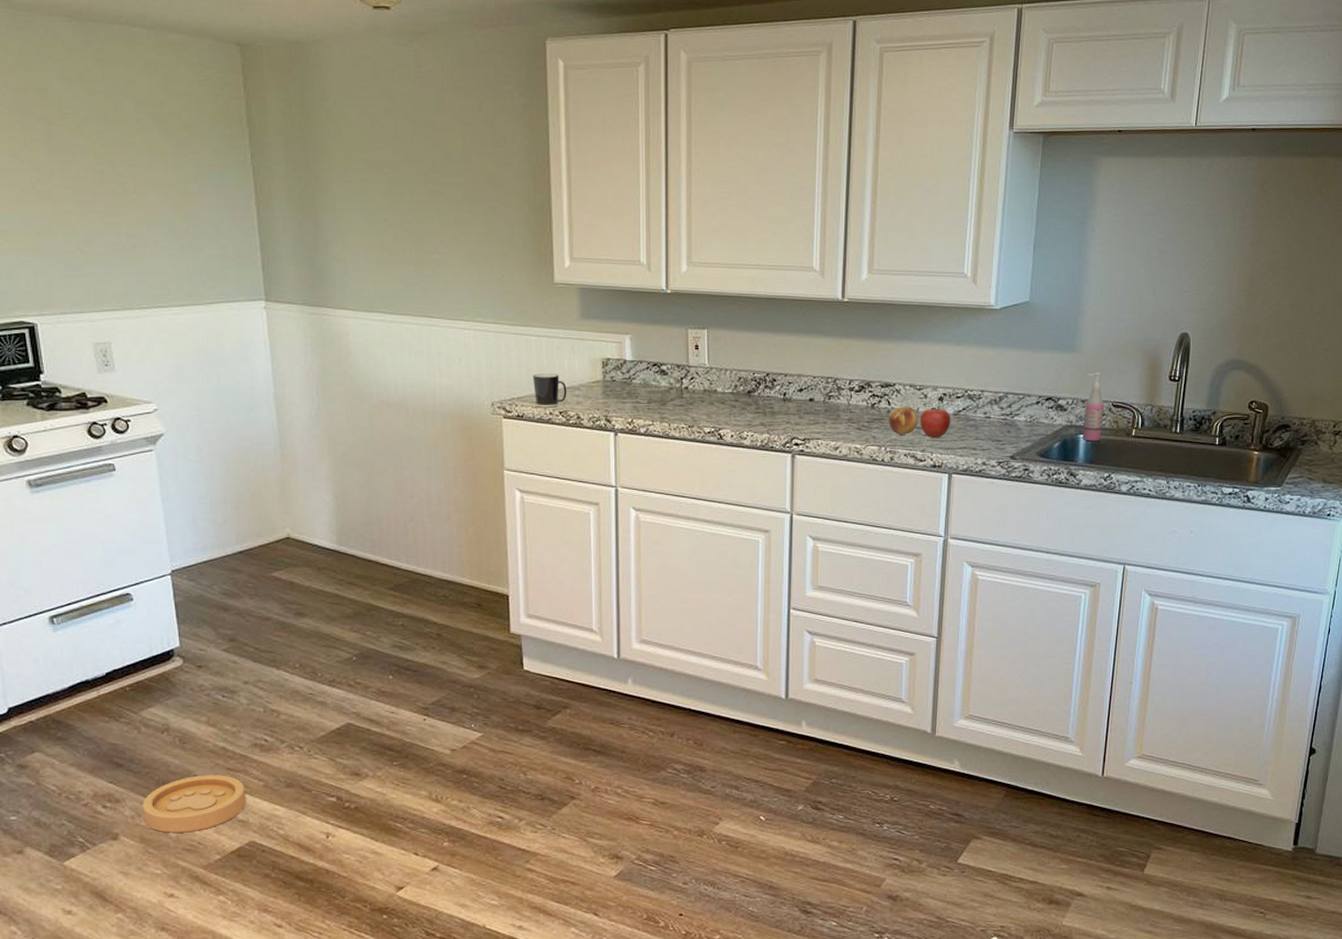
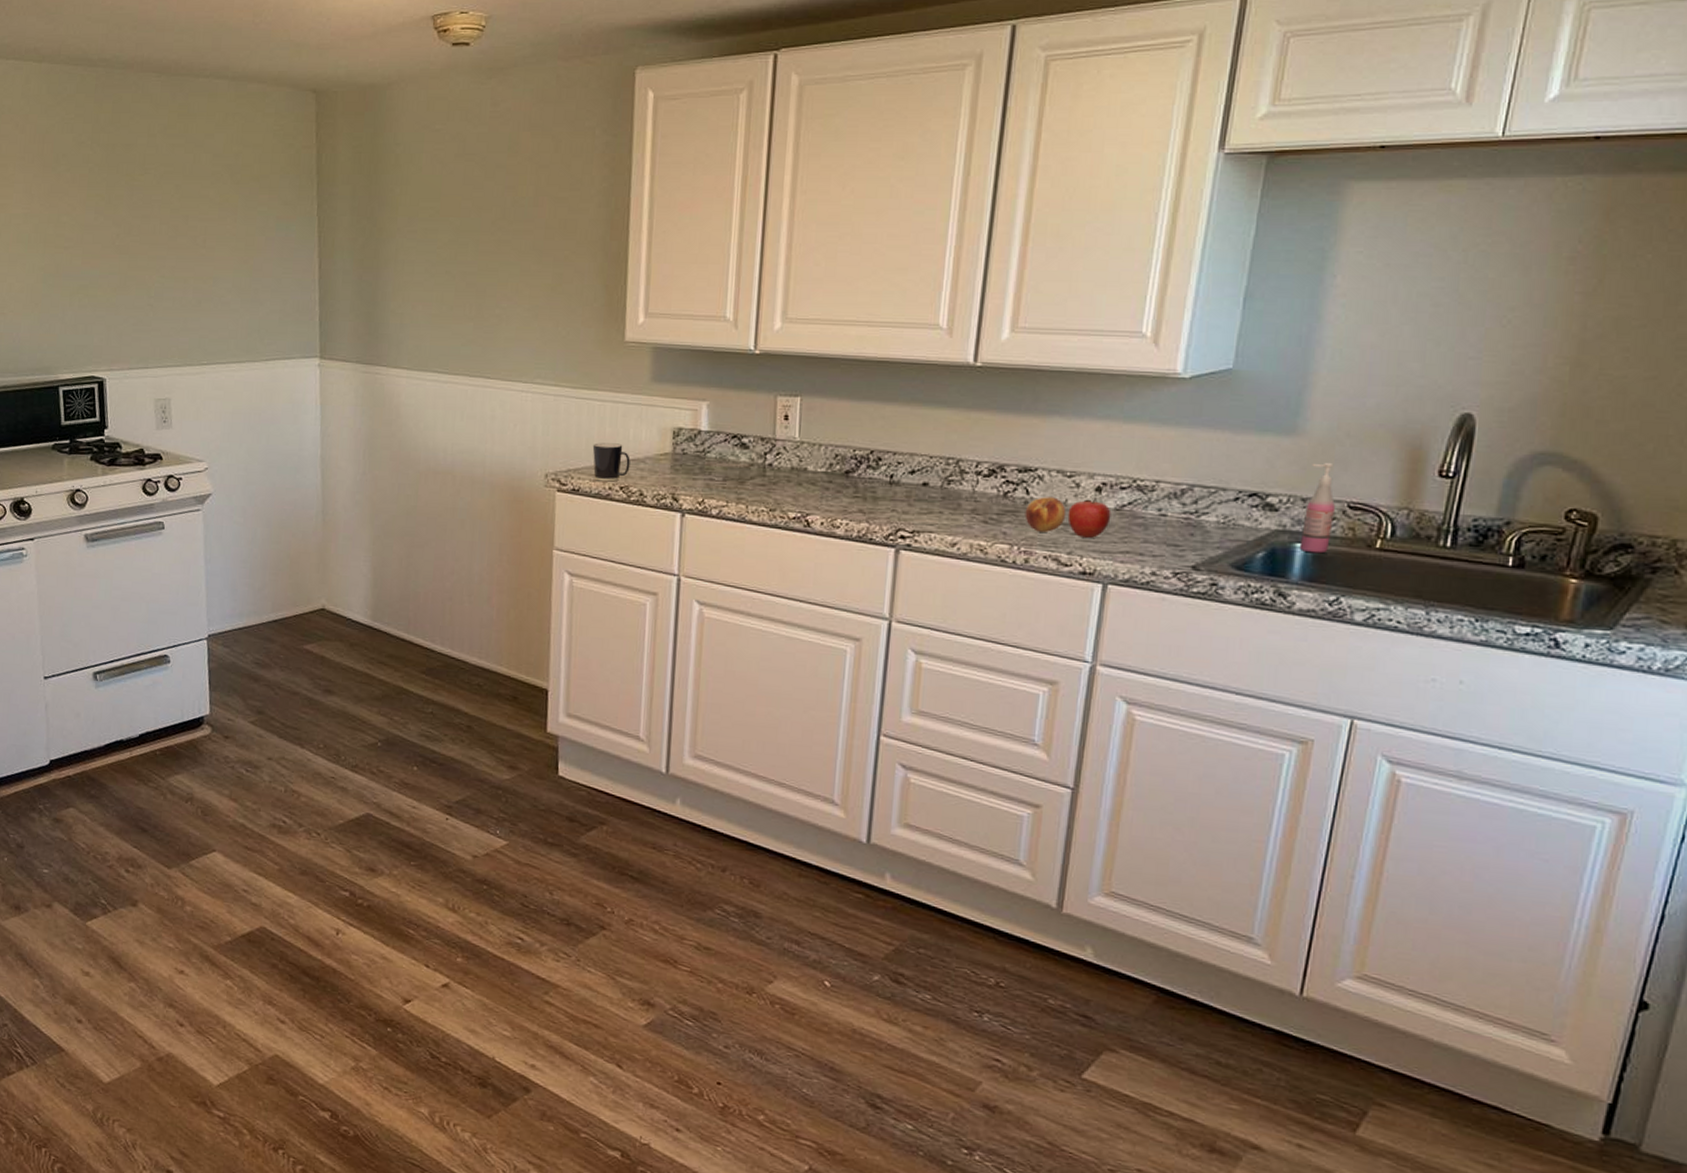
pet bowl: present [142,775,246,833] -> none [161,850,261,909]

